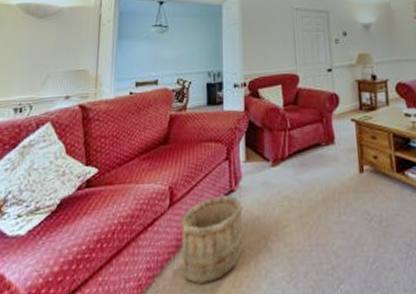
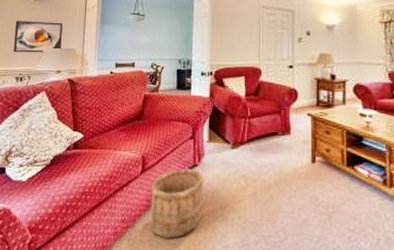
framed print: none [12,41,72,80] -> present [13,21,63,53]

